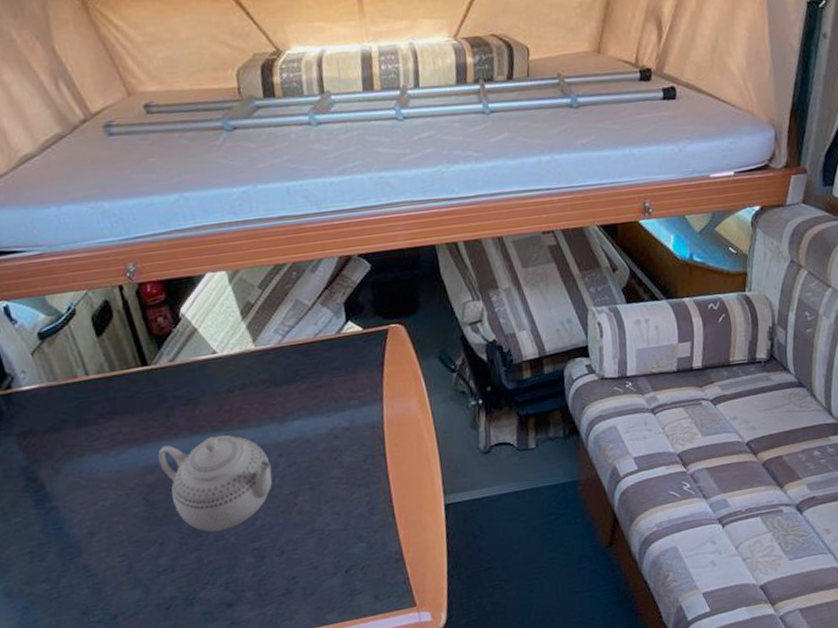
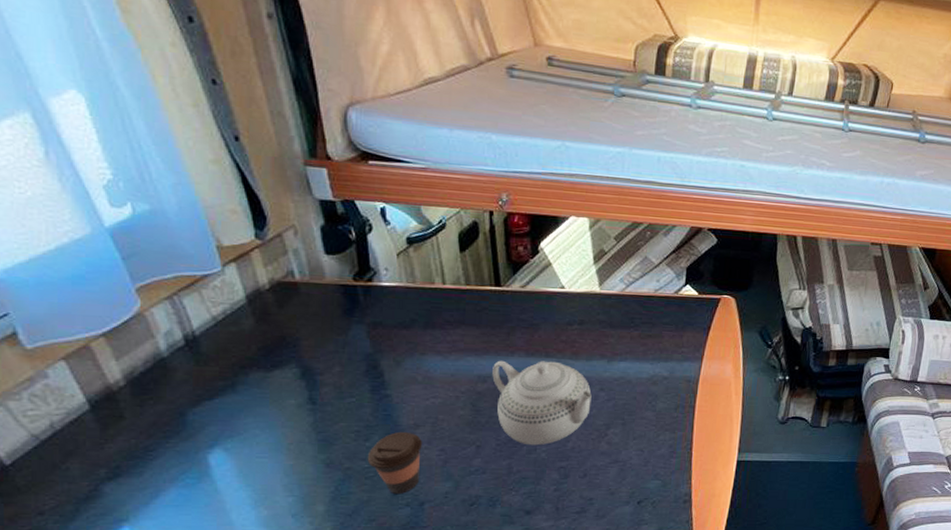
coffee cup: none [46,542,107,612] -> present [367,431,423,494]

